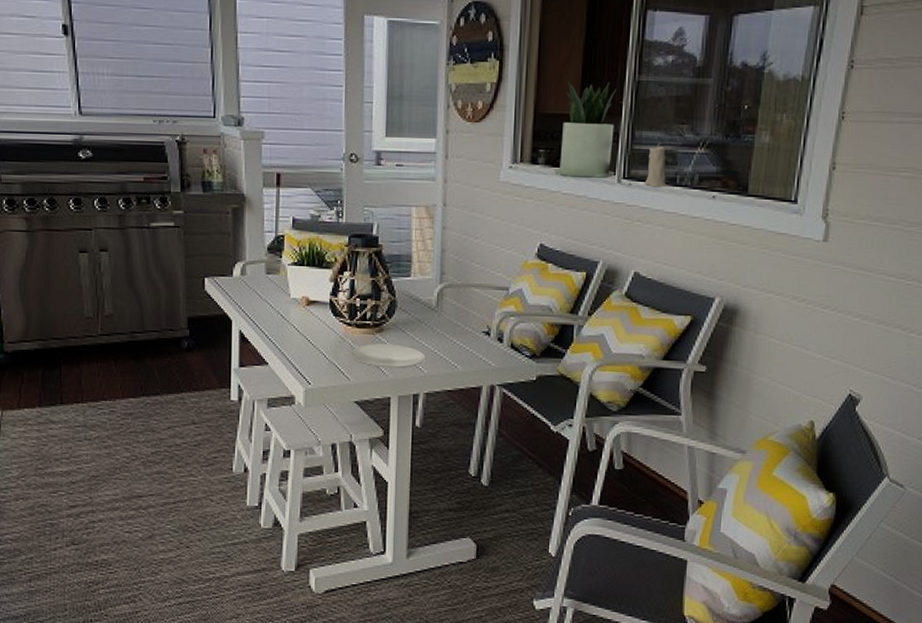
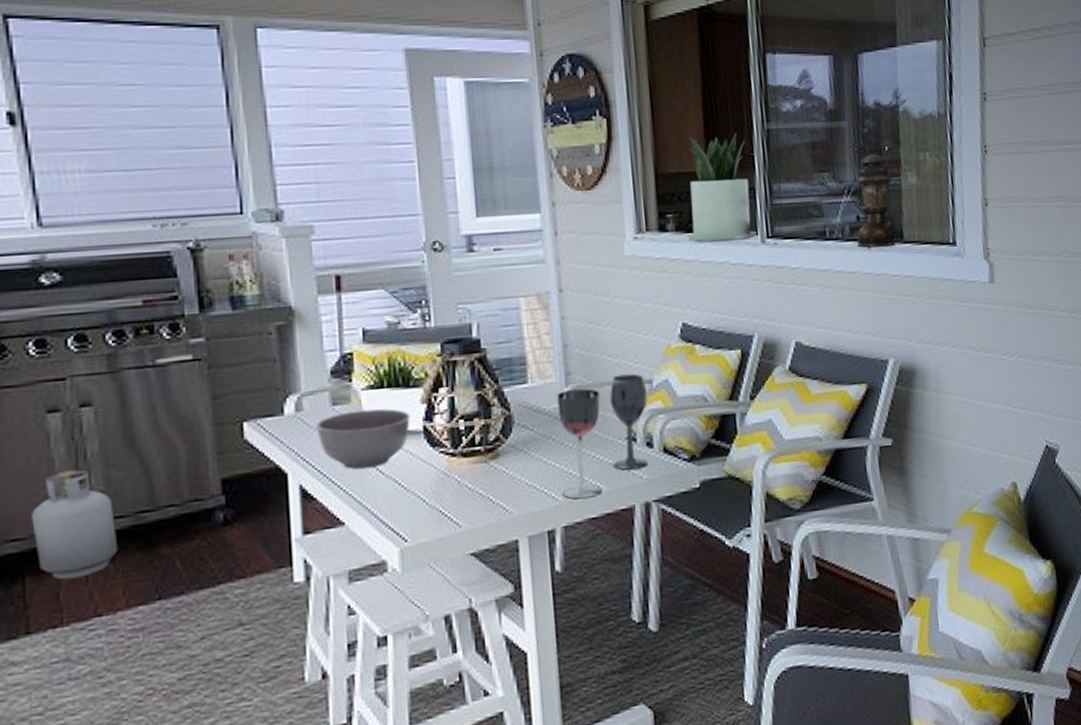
gas cylinder: none [67,295,119,372] -> present [31,469,119,580]
bowl: none [254,280,321,326] -> present [316,408,411,469]
plate: present [350,343,425,369] -> none [457,470,558,505]
wineglass: none [427,287,466,374] -> present [557,388,601,500]
wine glass: none [469,280,504,358] -> present [609,373,649,470]
candle: present [645,143,666,188] -> none [791,195,816,244]
lantern: none [703,112,745,199] -> present [855,155,898,249]

